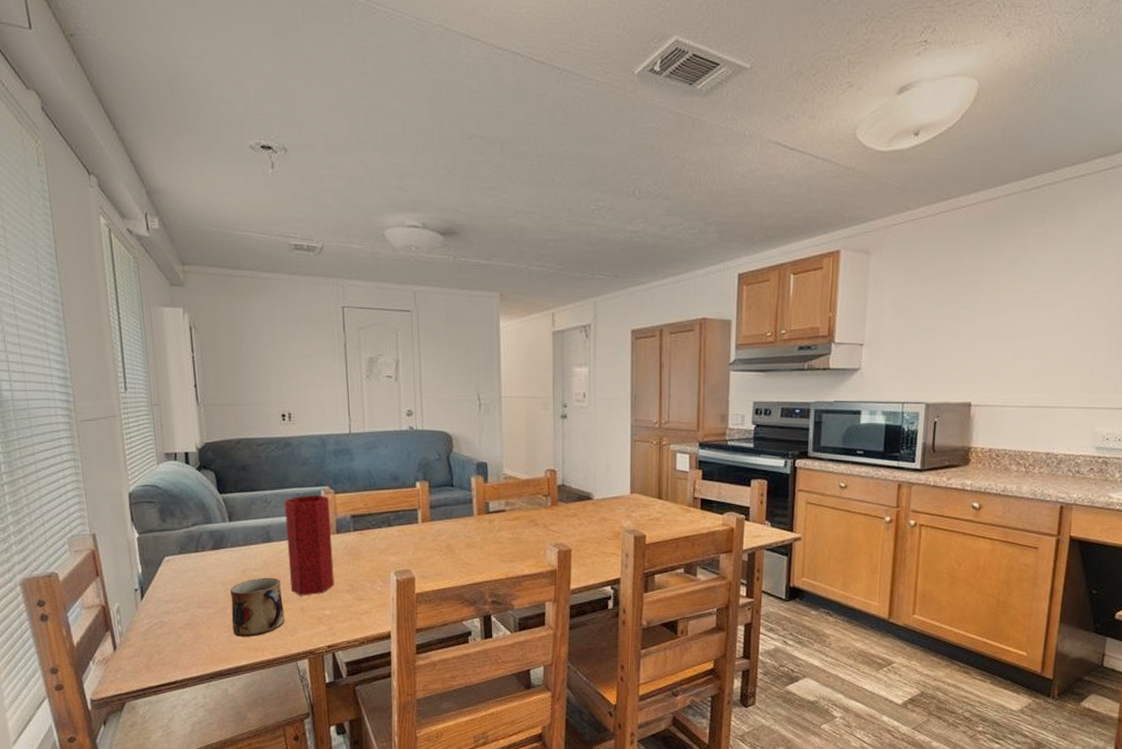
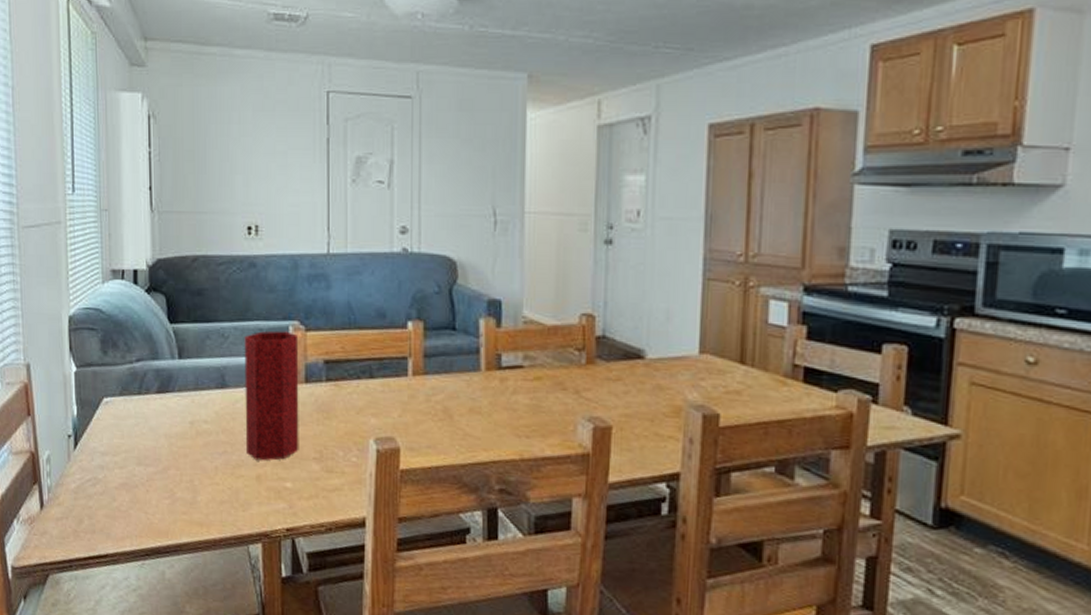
mug: present [230,577,285,637] -> none [174,432,237,508]

